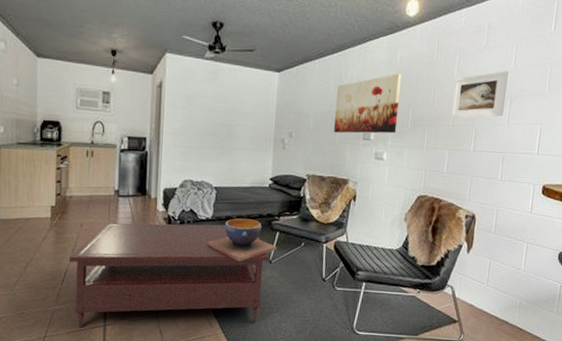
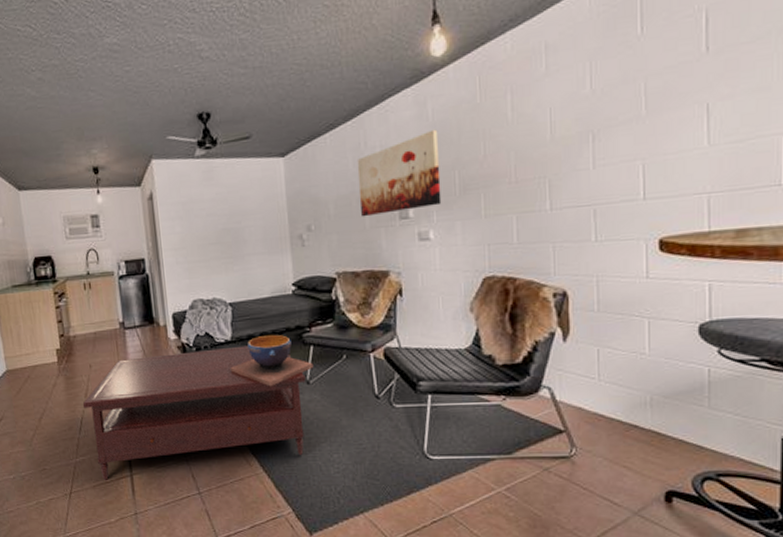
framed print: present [449,71,509,119] -> none [508,98,585,173]

